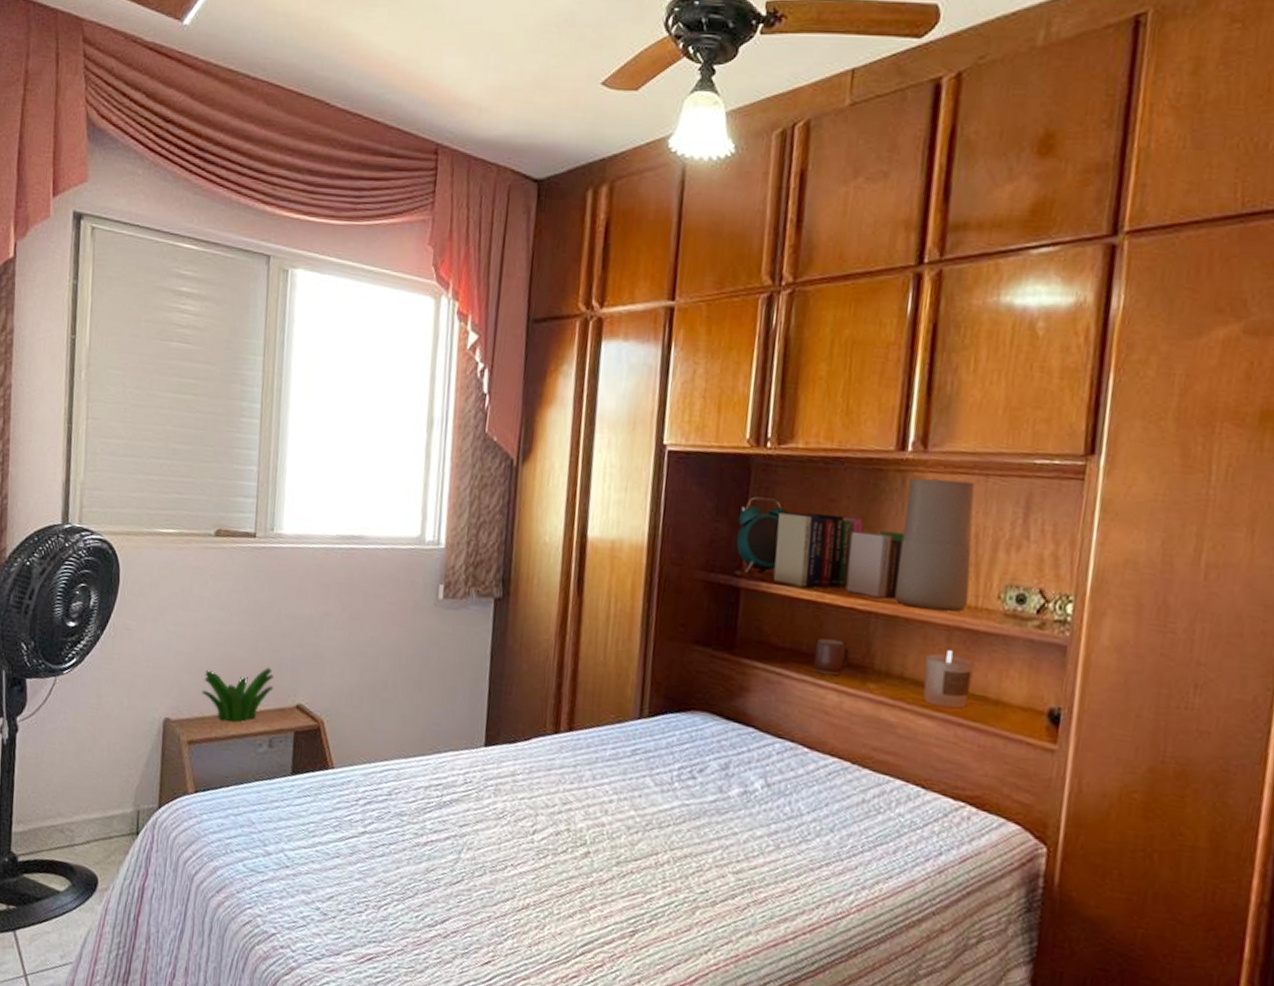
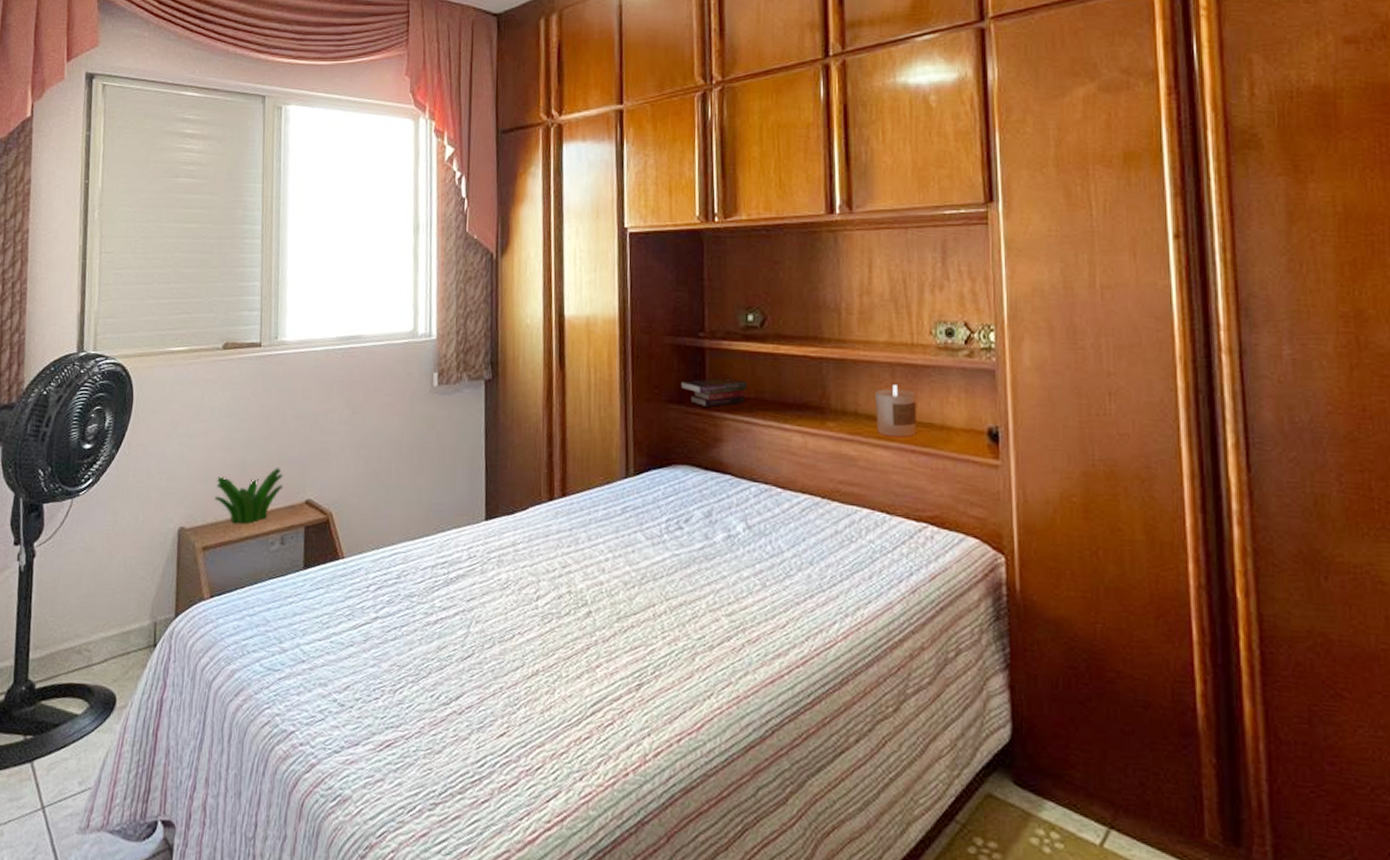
books: none [709,621,785,654] -> present [681,377,748,408]
alarm clock: present [736,496,788,574] -> none [696,265,739,335]
books: present [773,511,863,588] -> none [730,274,805,341]
mug: present [813,638,851,676] -> none [776,385,808,419]
books: present [845,530,904,599] -> none [796,285,842,344]
vase: present [893,478,975,611] -> none [840,235,904,350]

